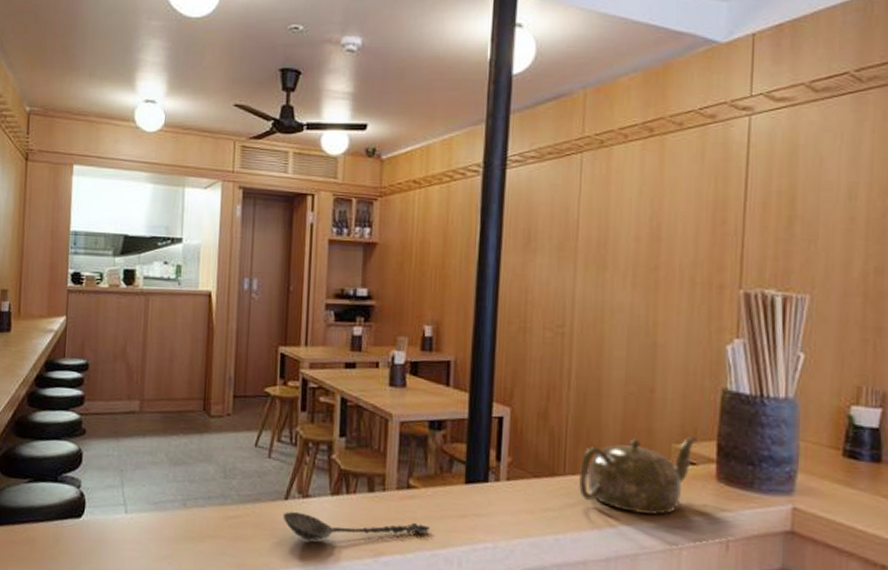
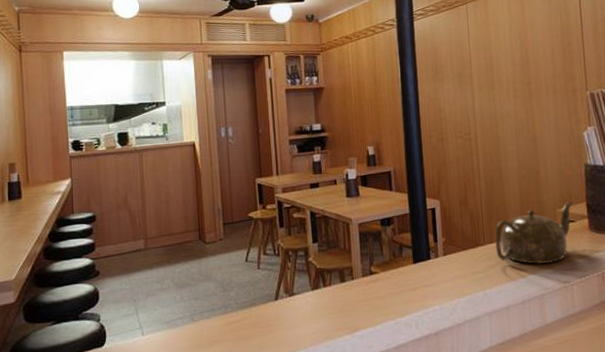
spoon: present [282,511,430,541] -> none [275,300,391,330]

